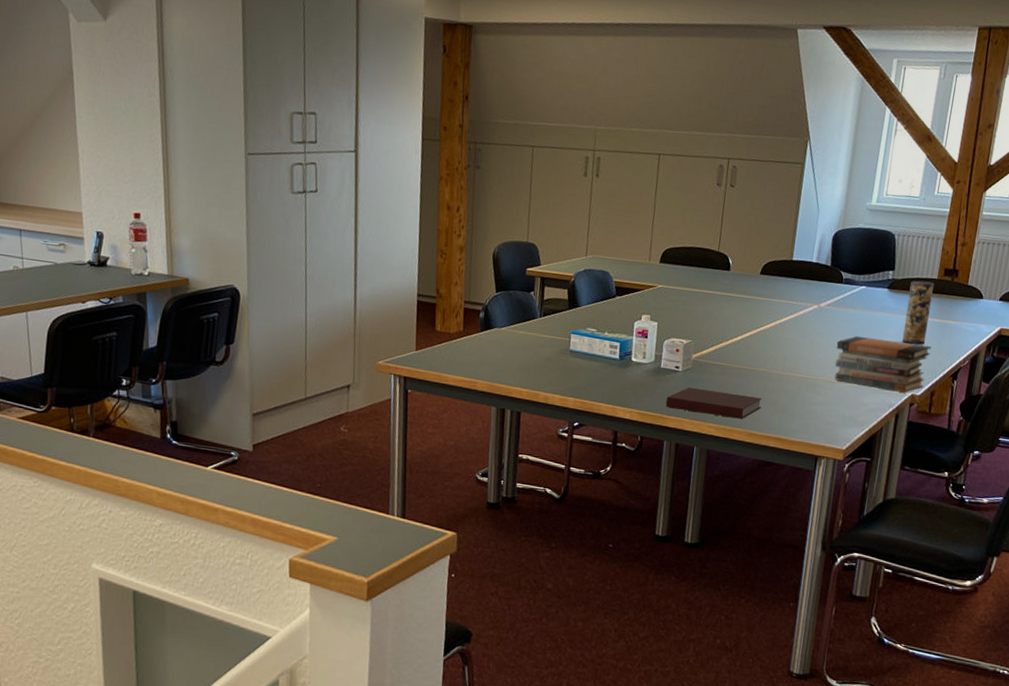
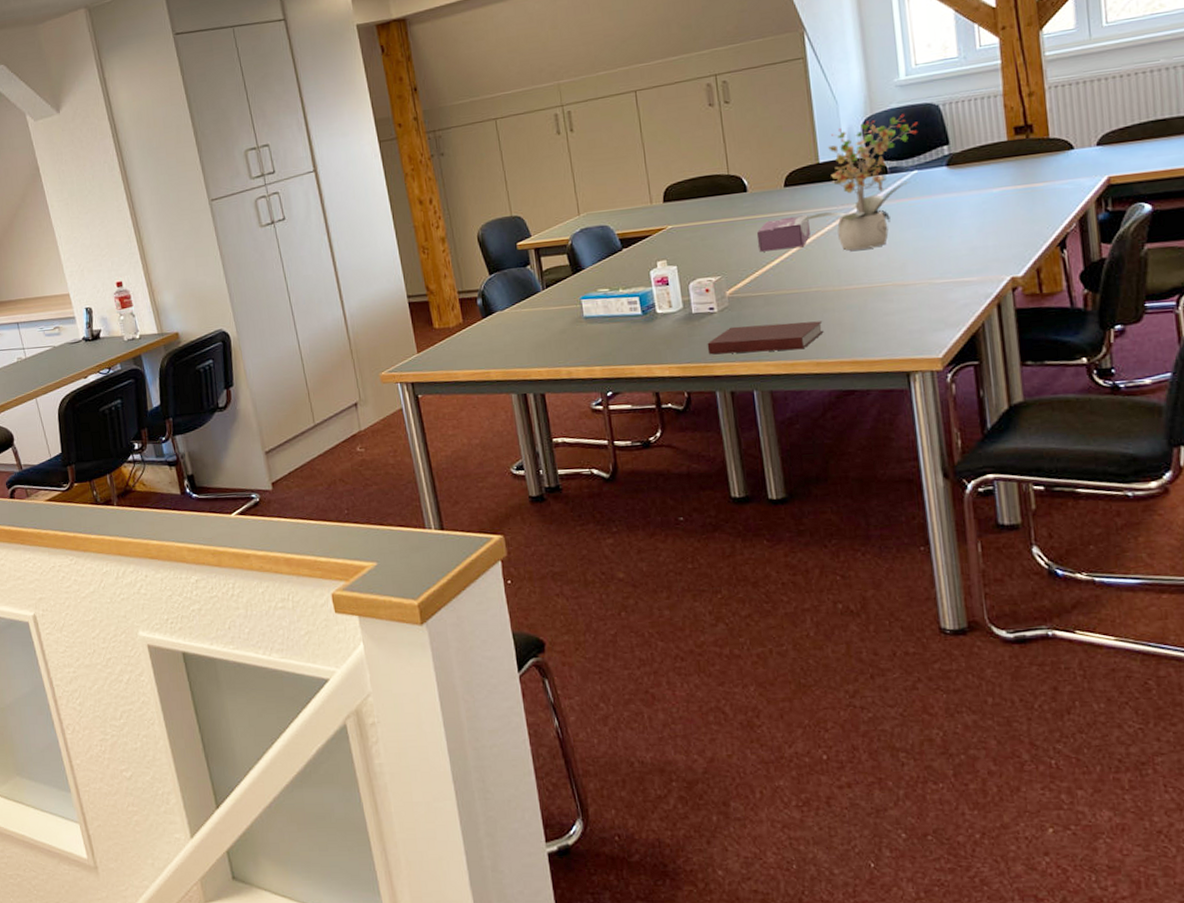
tissue box: none [727,300,773,330] -> present [756,215,812,252]
potted plant: none [766,233,876,345] -> present [801,114,918,251]
book stack: present [834,335,932,393] -> none [898,217,1024,283]
vase: present [903,280,934,345] -> none [974,146,1013,221]

